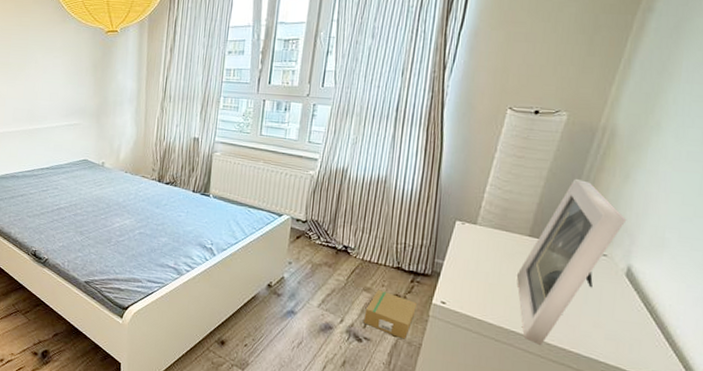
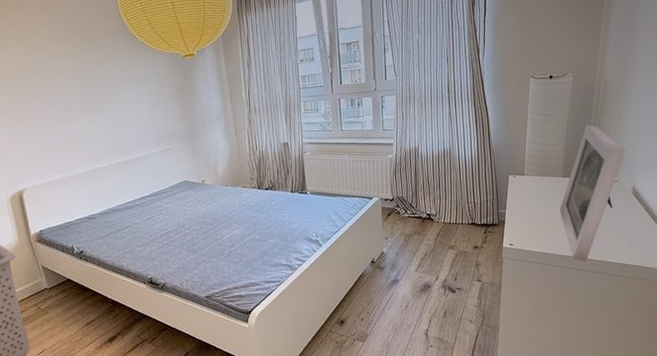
box: present [364,290,417,340] -> none [453,245,492,282]

